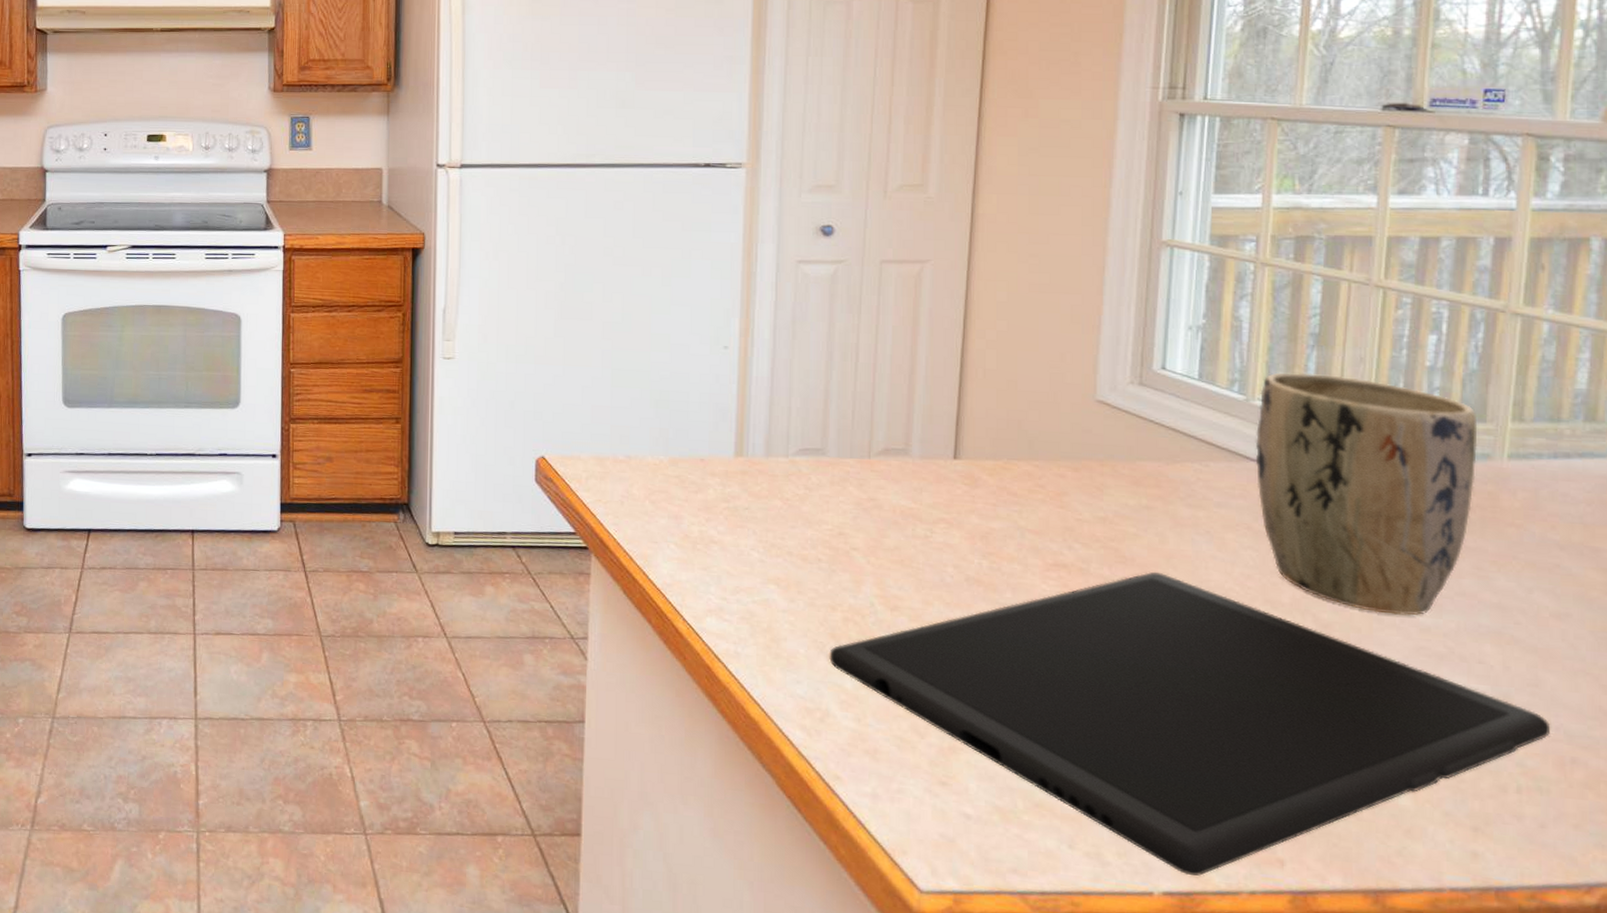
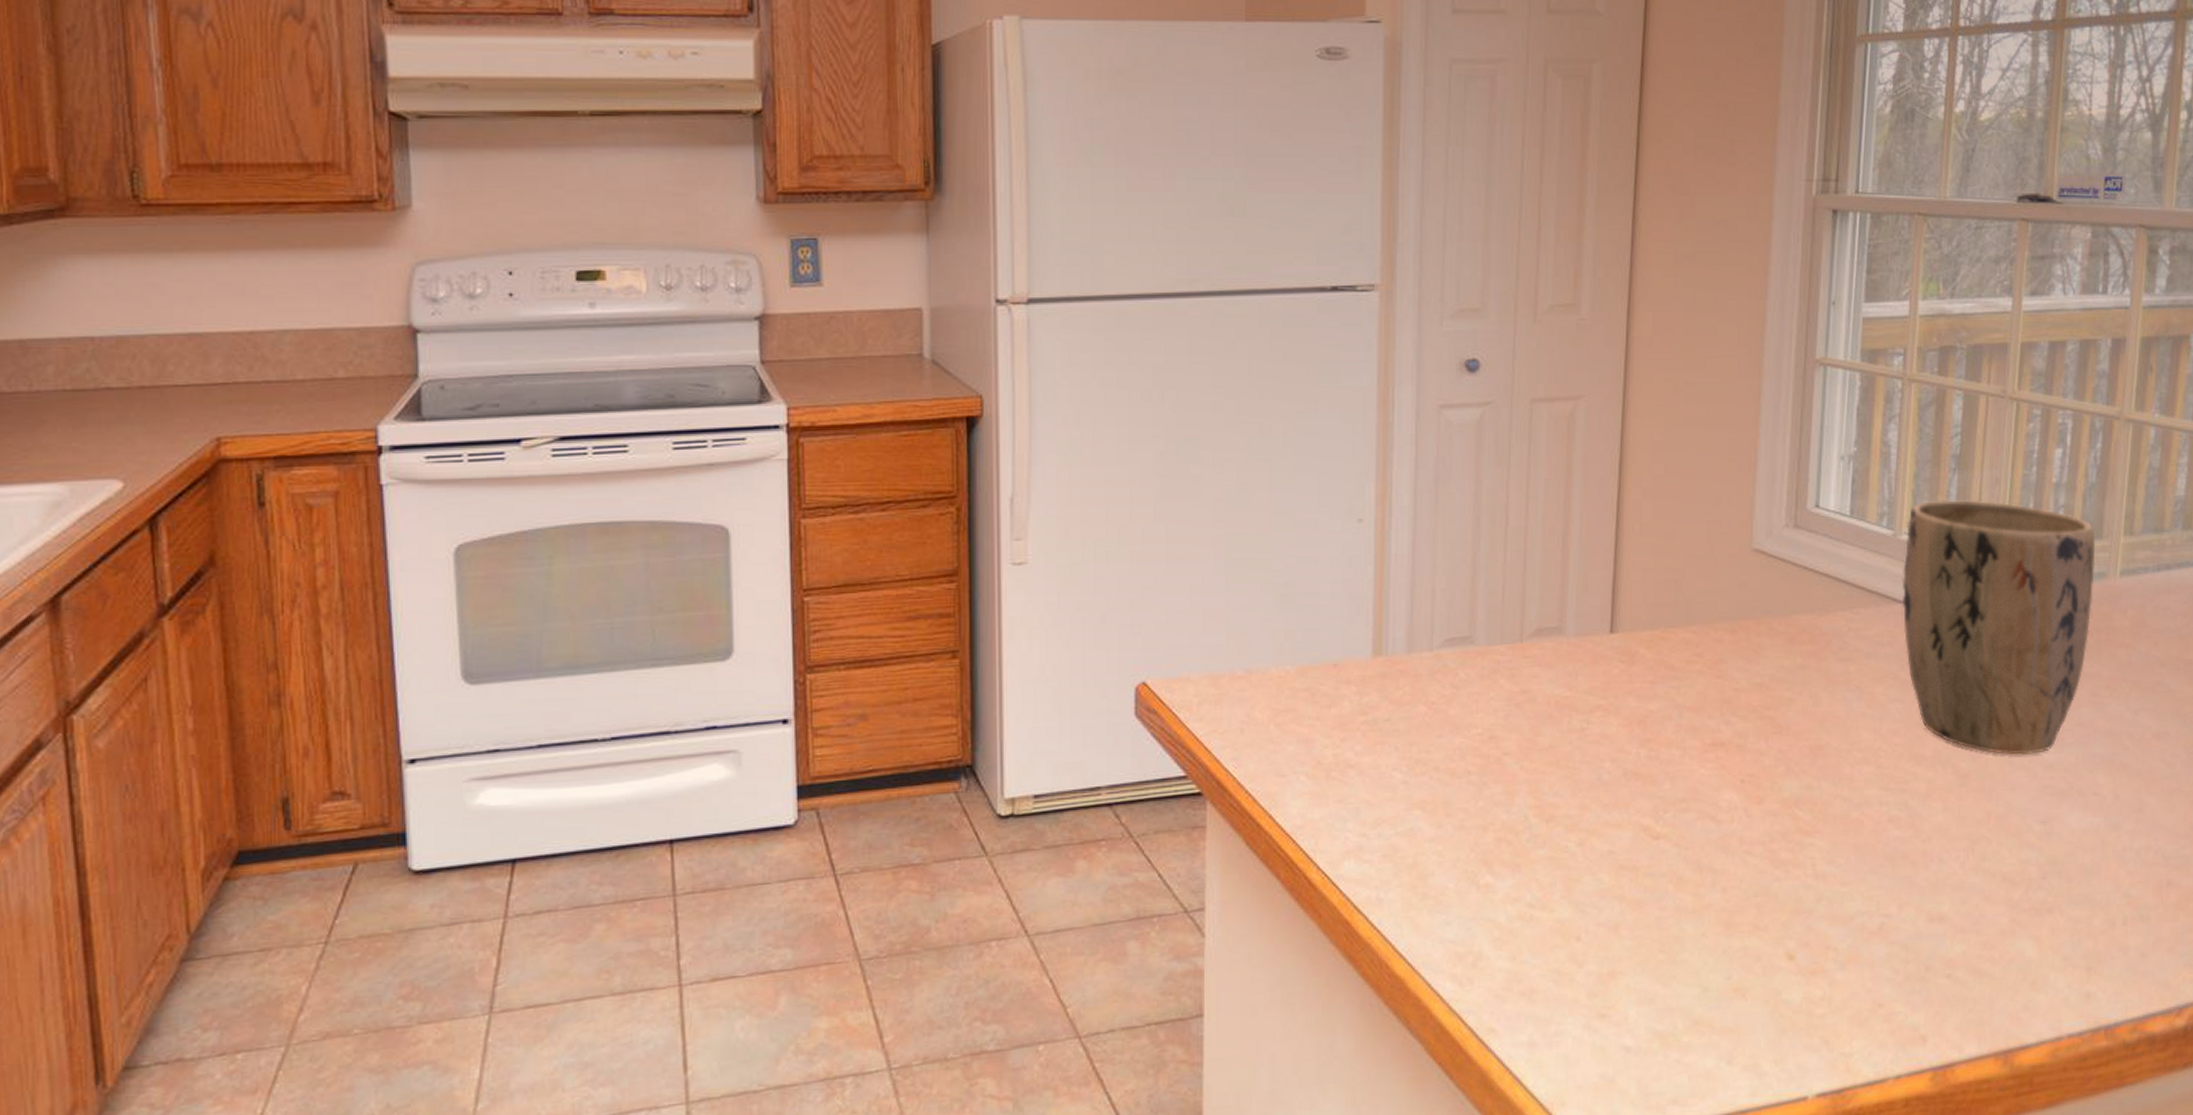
cutting board: present [829,571,1550,876] -> none [1481,738,2150,1071]

